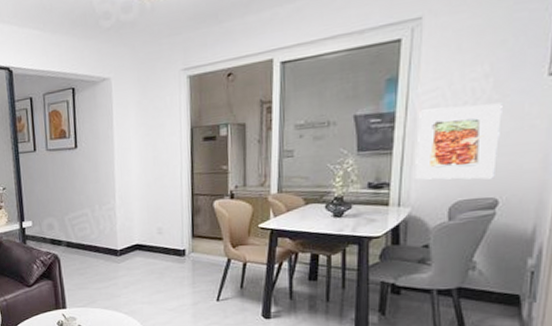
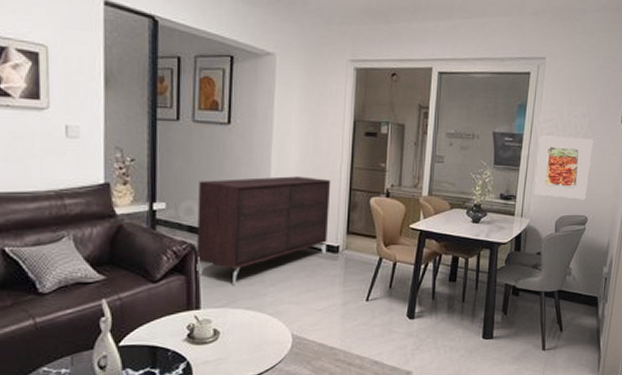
sideboard: none [56,187,174,287] -> present [196,176,331,284]

